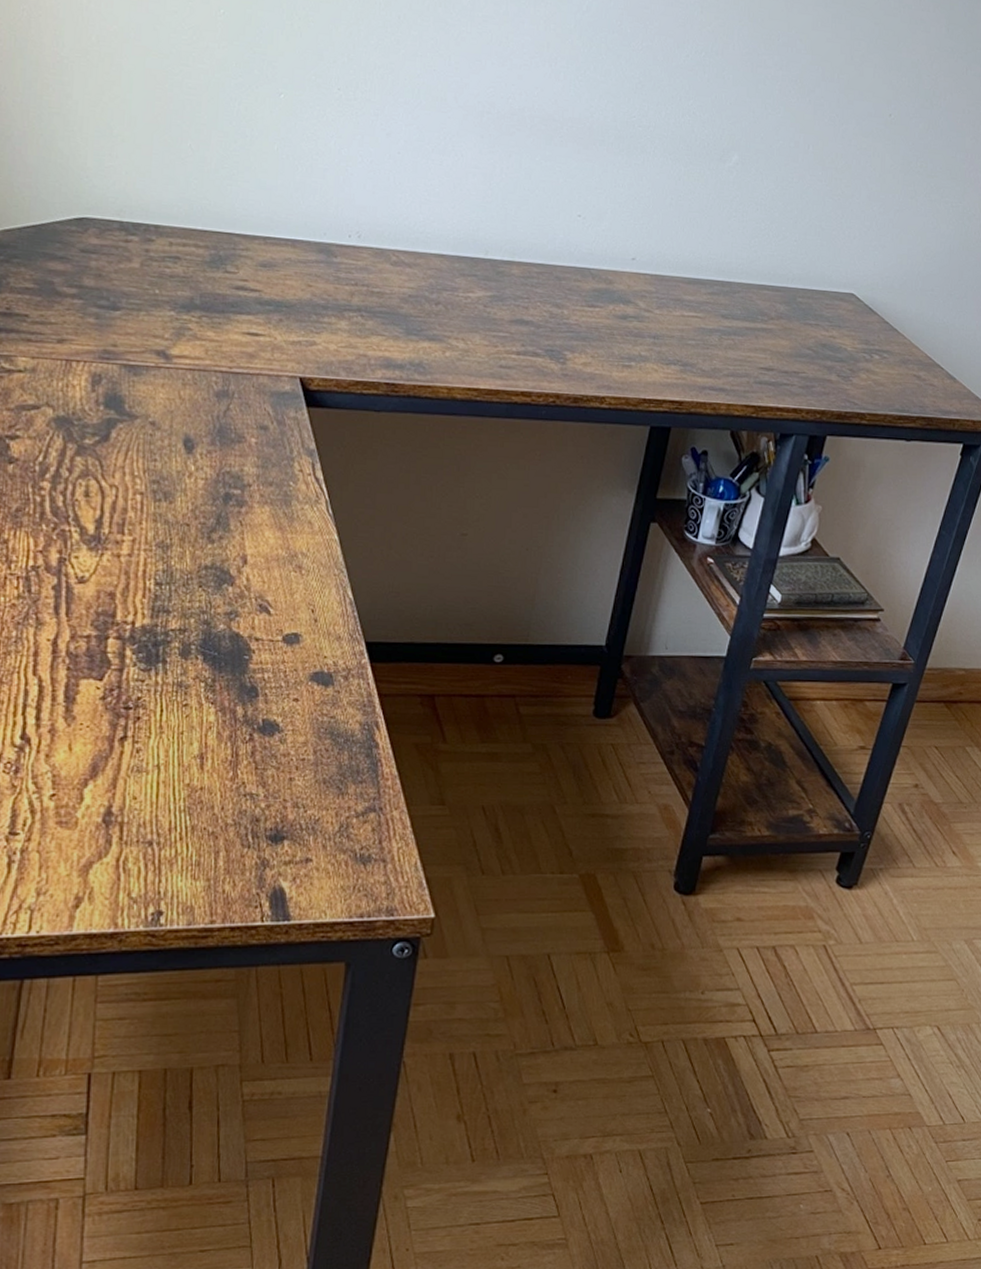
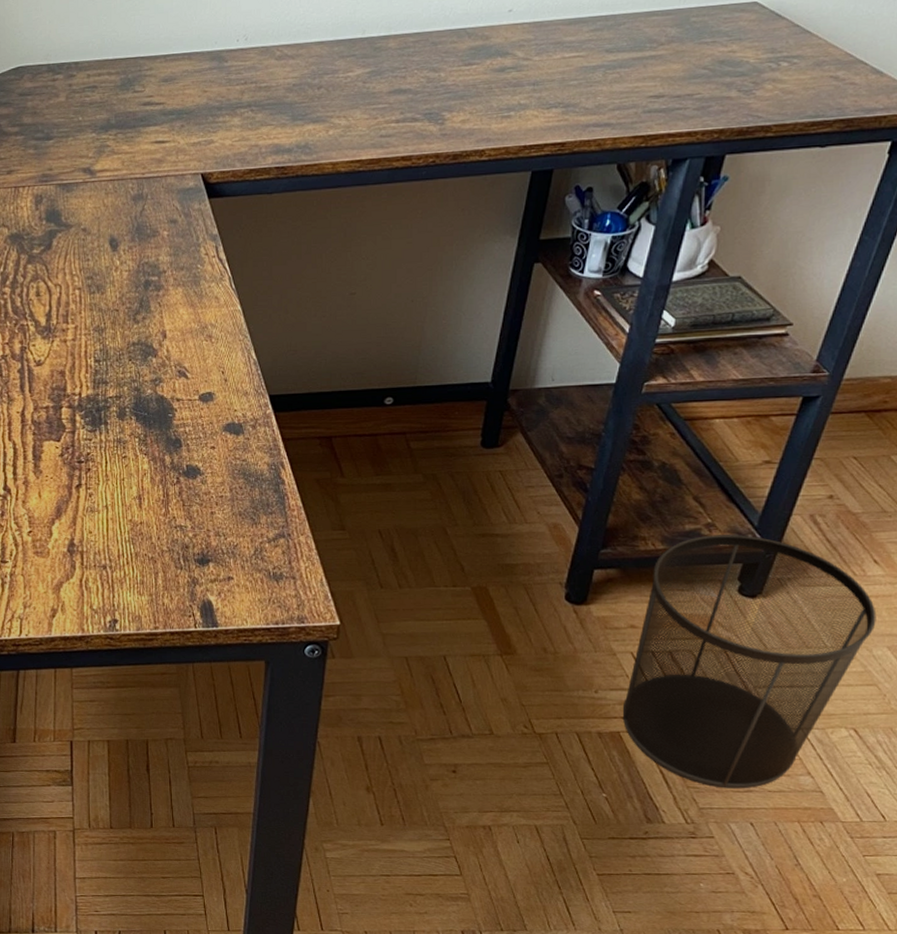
waste bin: none [727,821,955,1096] -> present [622,535,877,789]

